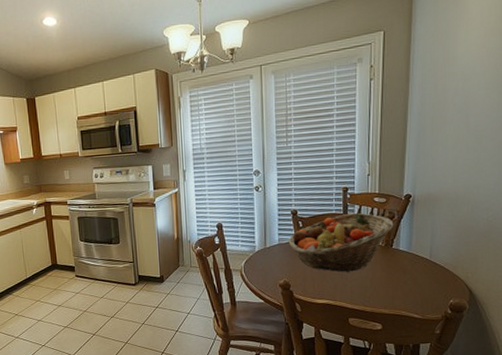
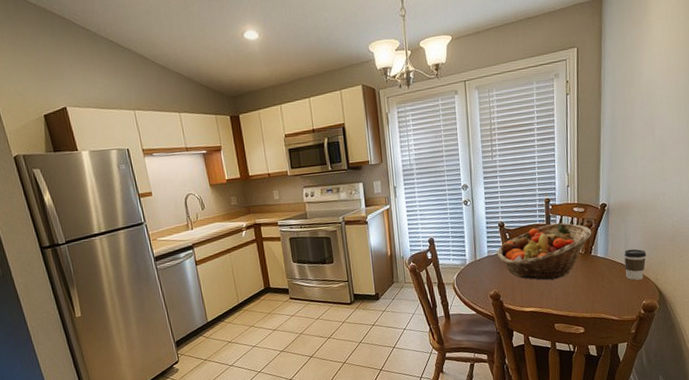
coffee cup: none [430,243,456,277] -> present [624,249,647,280]

